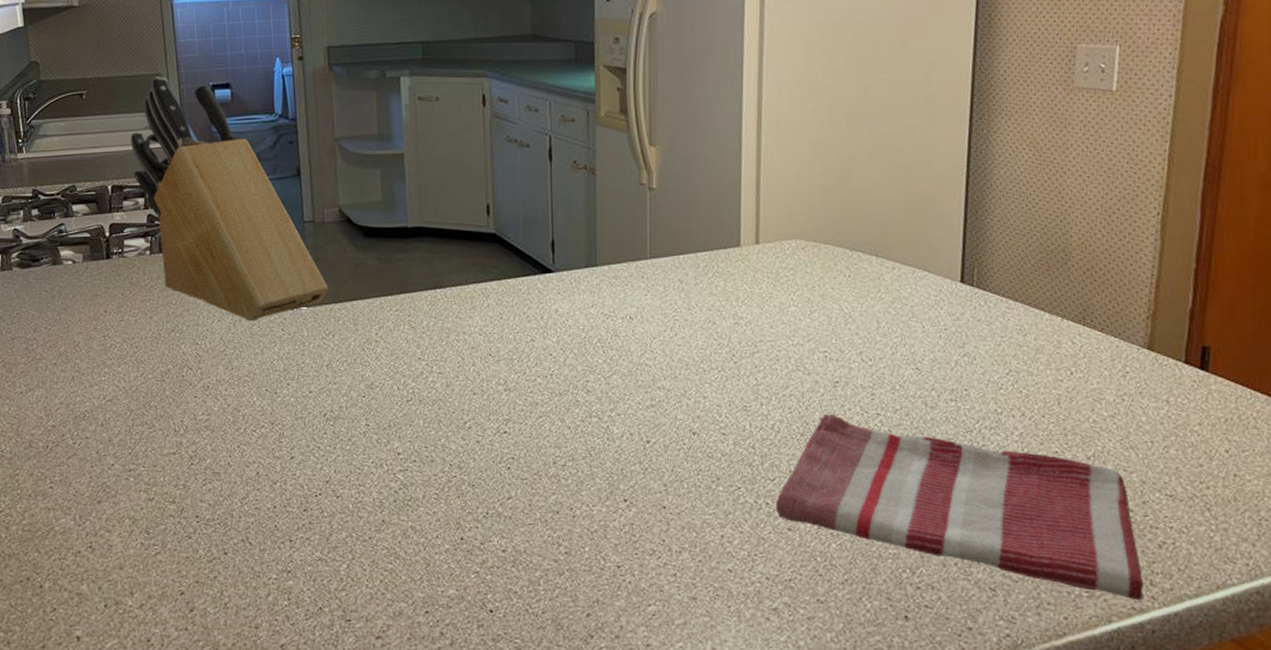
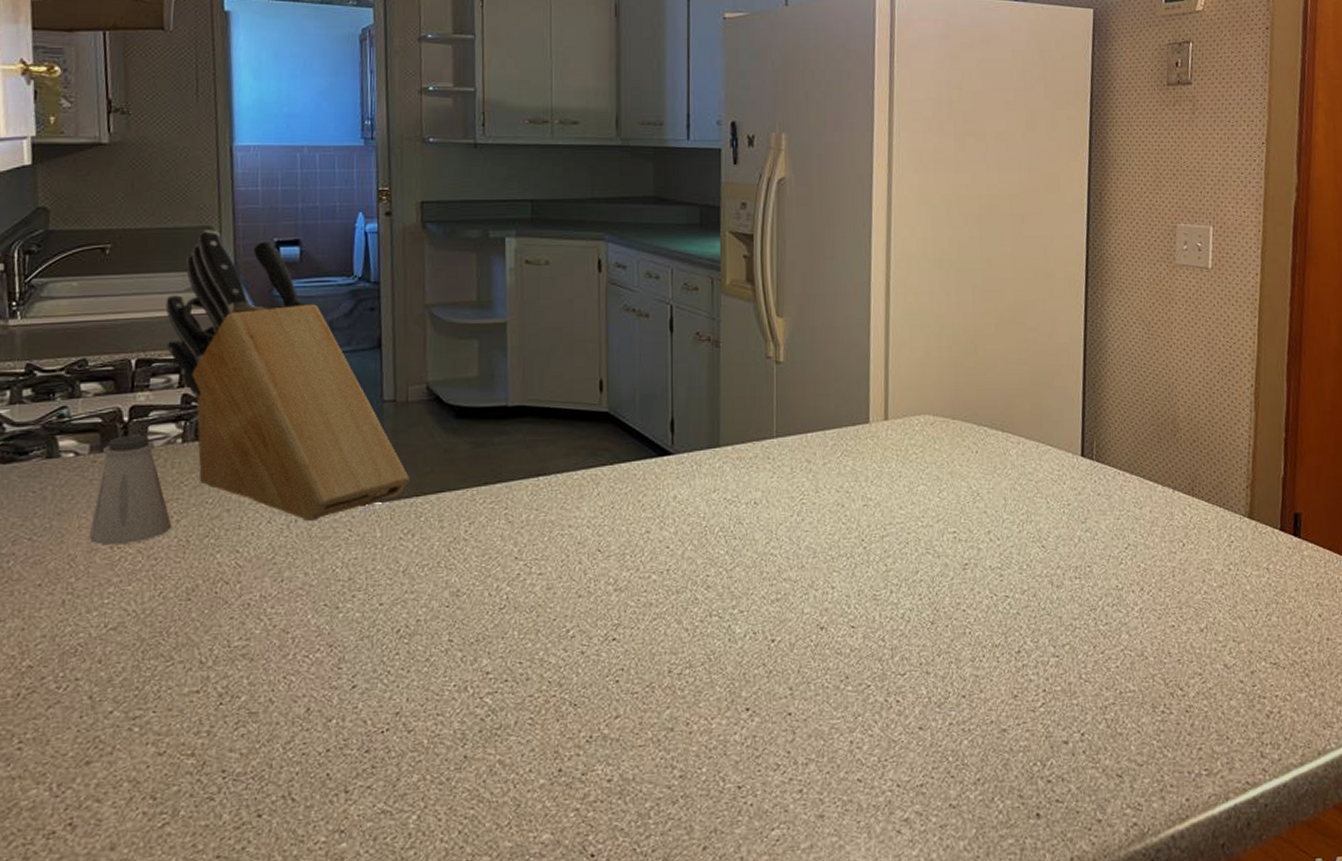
saltshaker: none [87,247,147,335] -> present [88,434,172,546]
dish towel: present [775,413,1145,601] -> none [906,598,1256,775]

